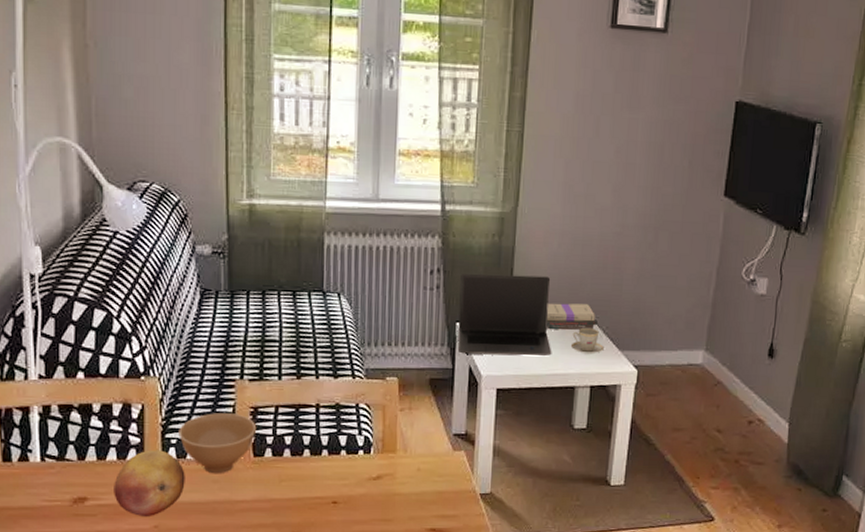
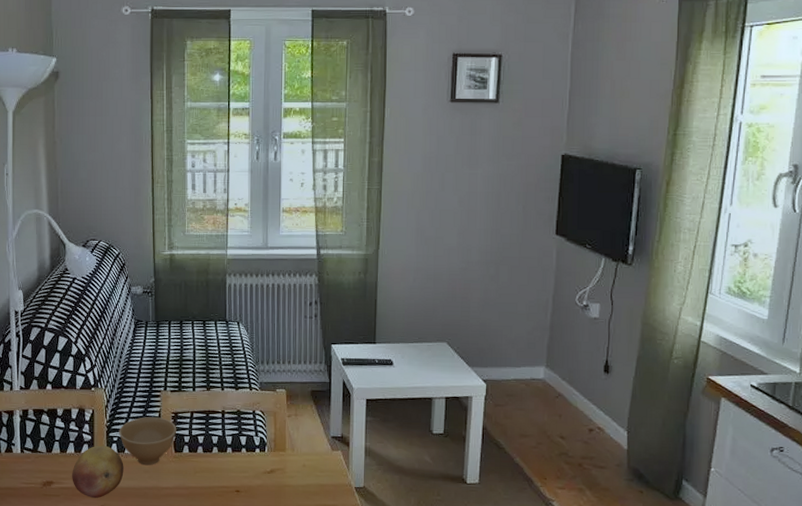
laptop computer: present [457,273,552,357] -> none [333,304,412,372]
books: present [545,303,598,331] -> none [405,327,450,350]
teacup: present [570,327,604,355] -> none [427,347,456,371]

